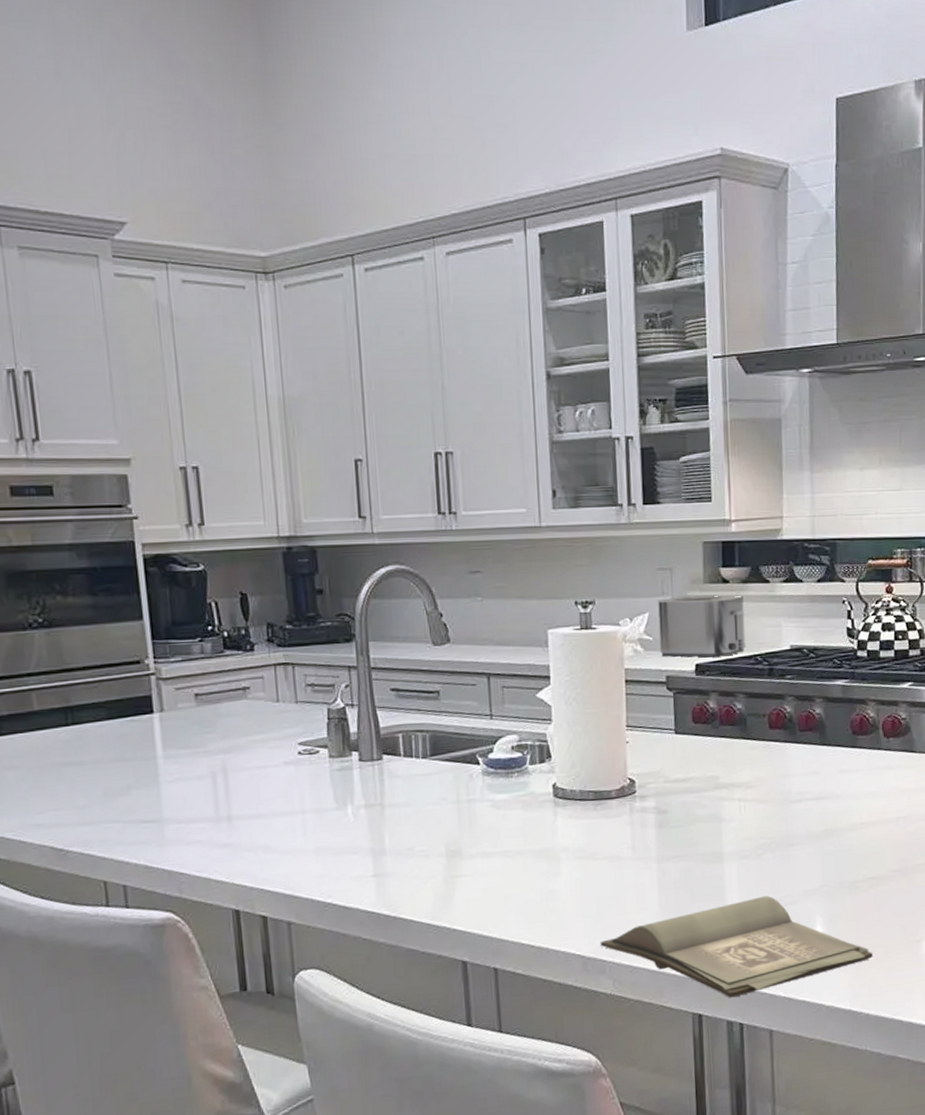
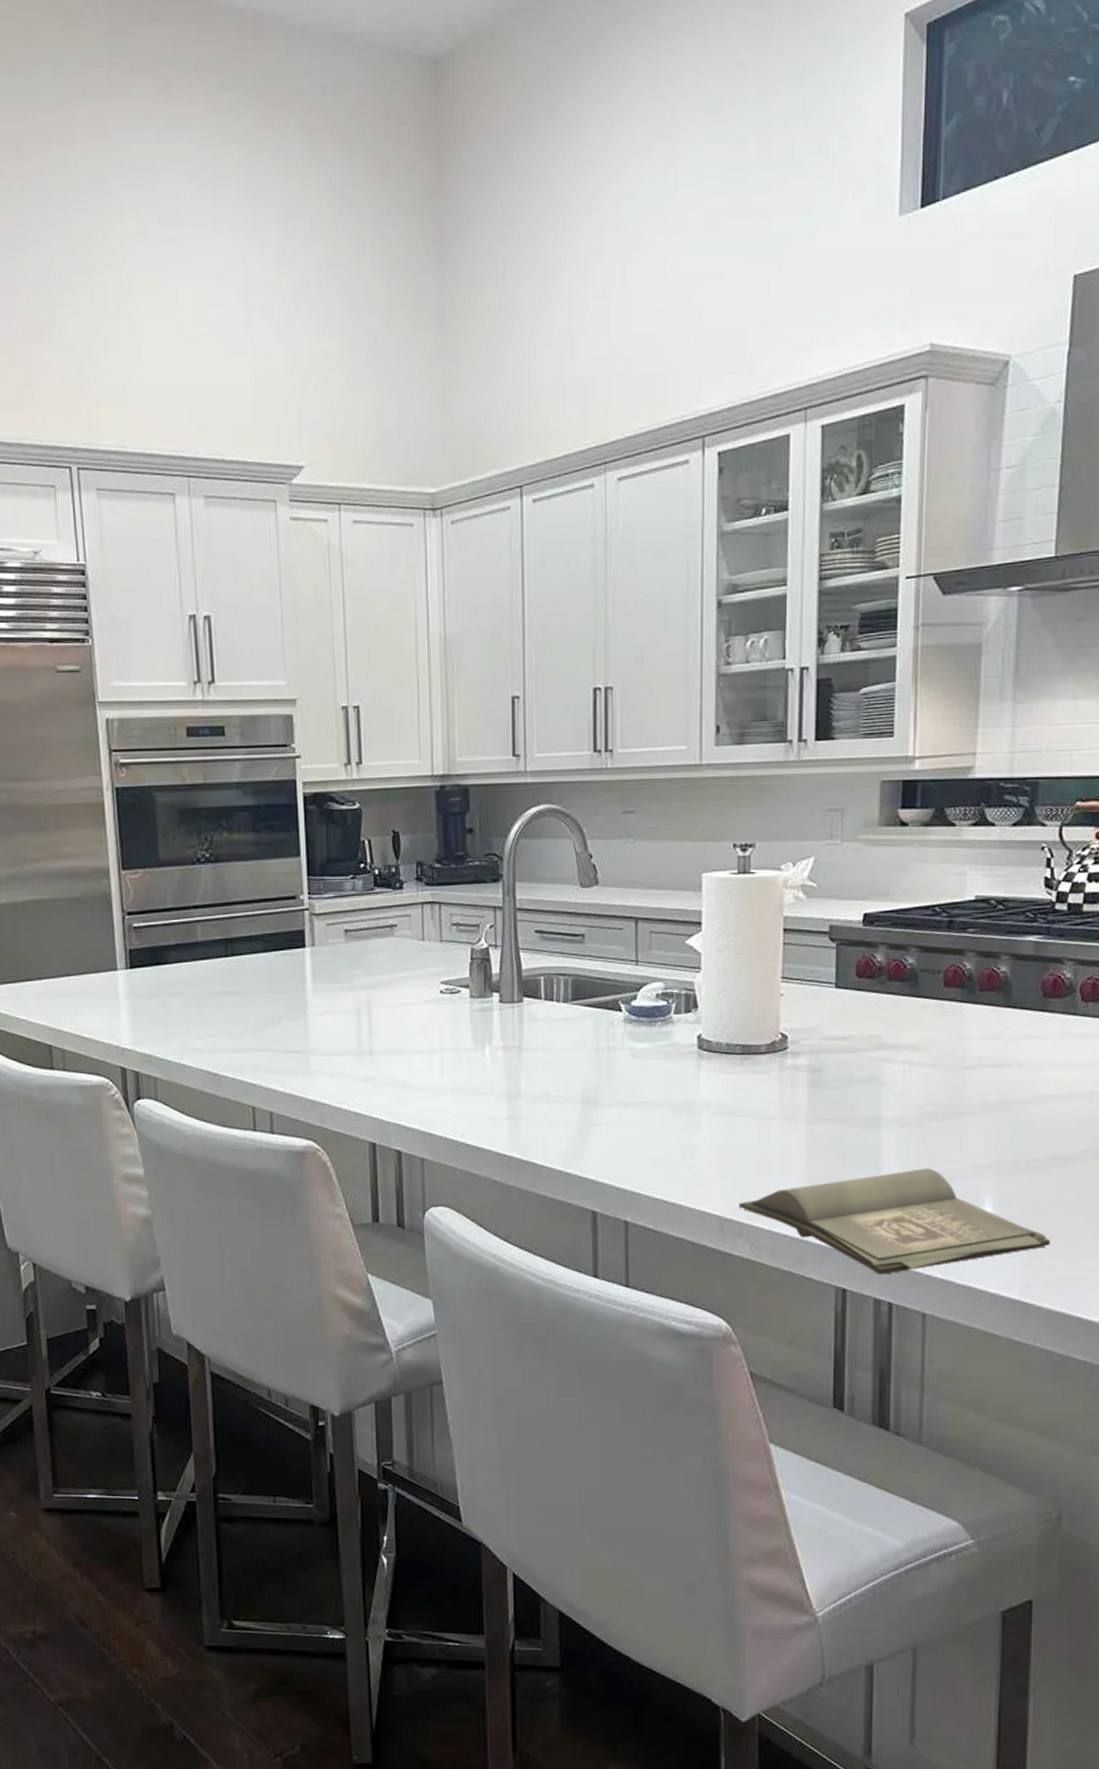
toaster: present [658,595,745,658] -> none [824,839,924,908]

